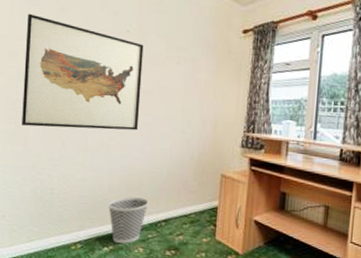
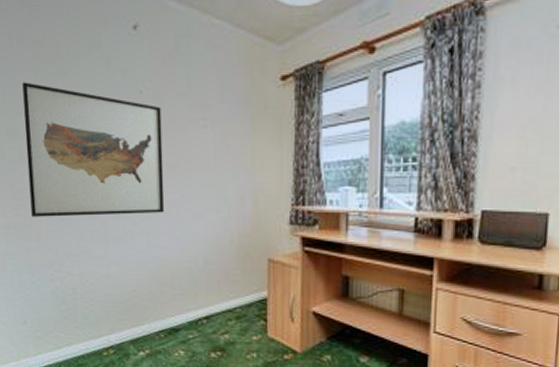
wastebasket: present [108,197,149,244] -> none [139,292,186,347]

